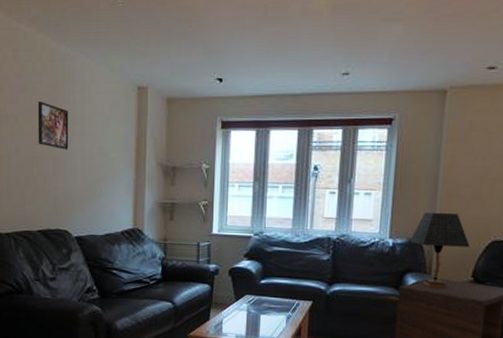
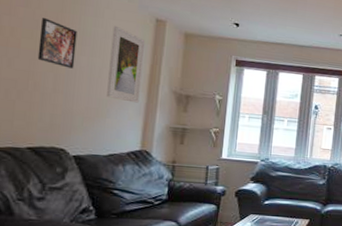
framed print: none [99,100,128,180] -> present [107,25,145,103]

